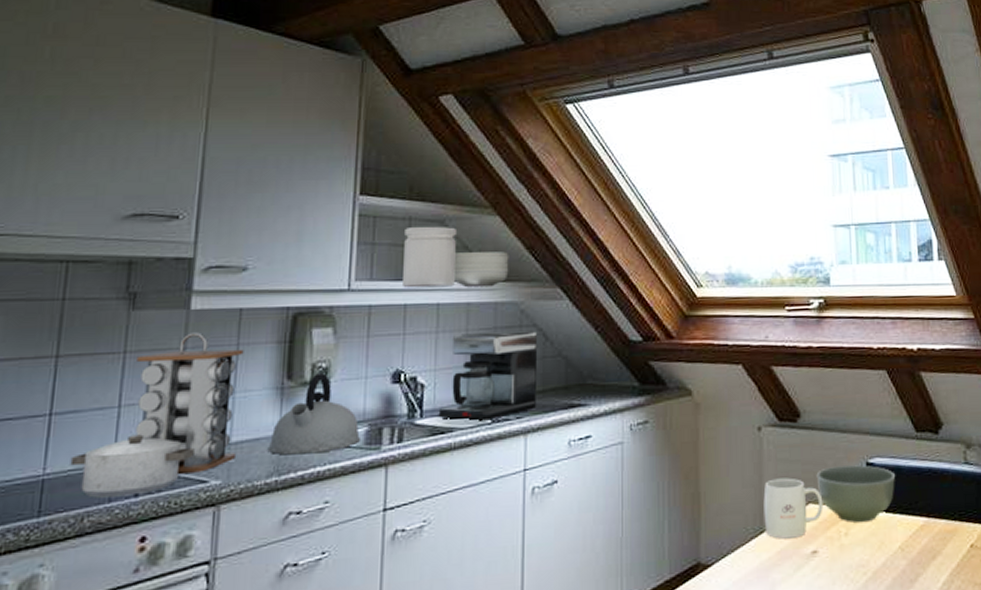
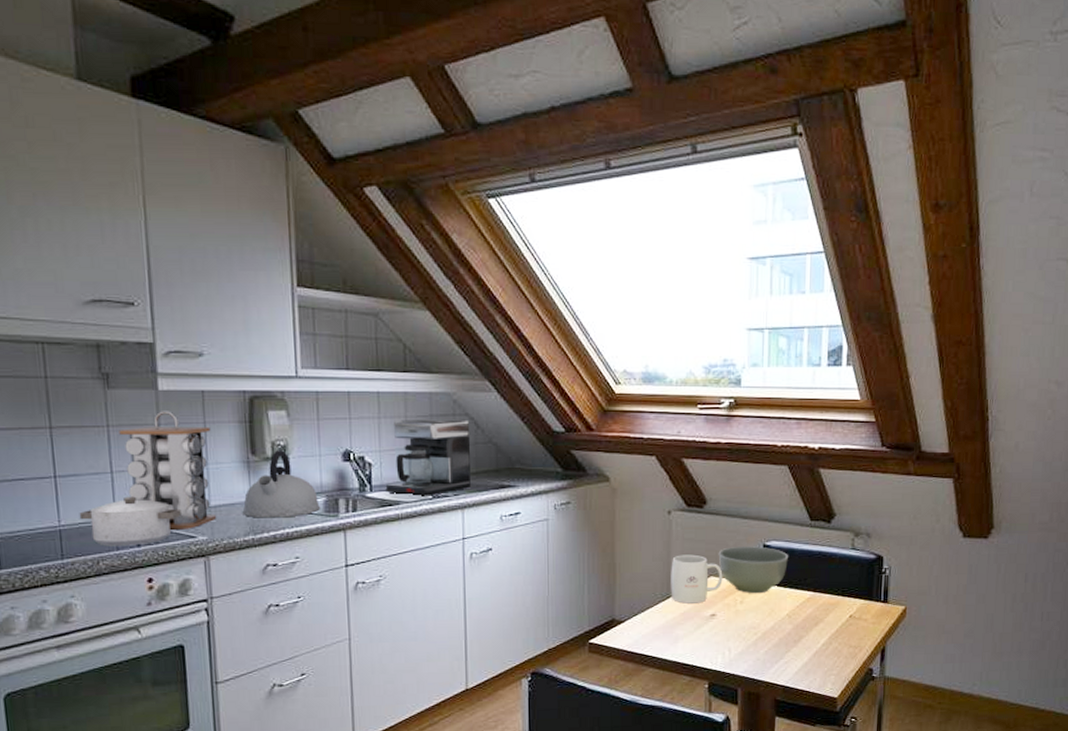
jar: present [403,226,458,288] -> none [342,318,392,377]
bowl: present [453,252,509,288] -> none [389,345,441,378]

